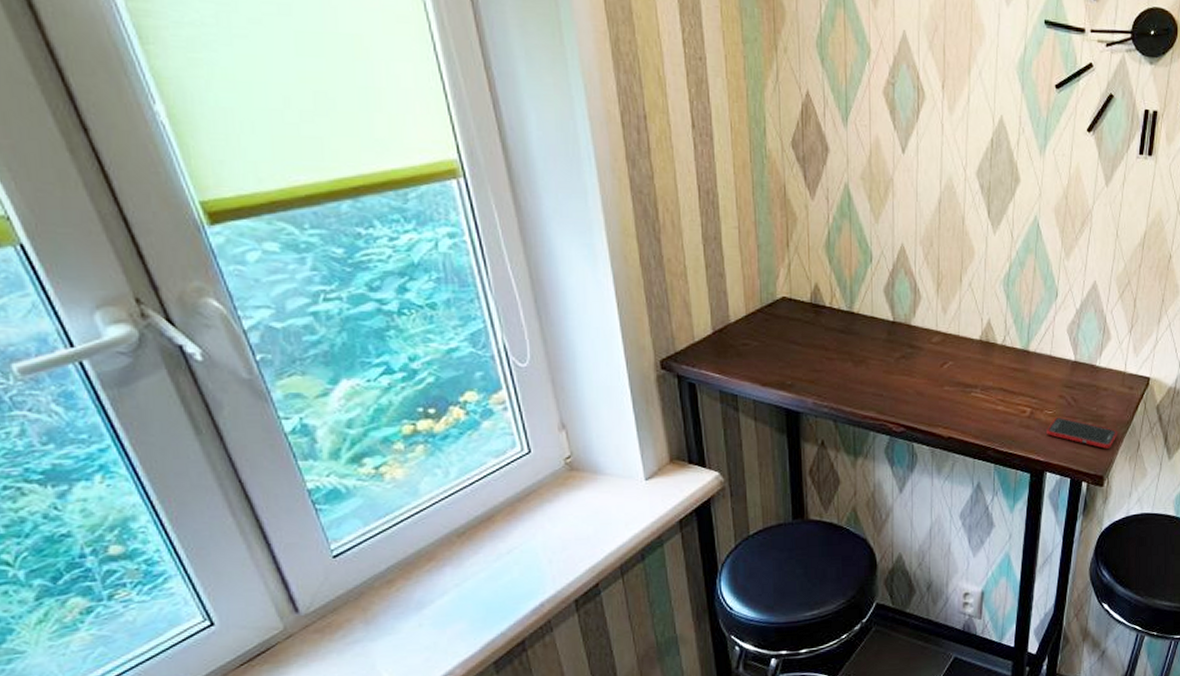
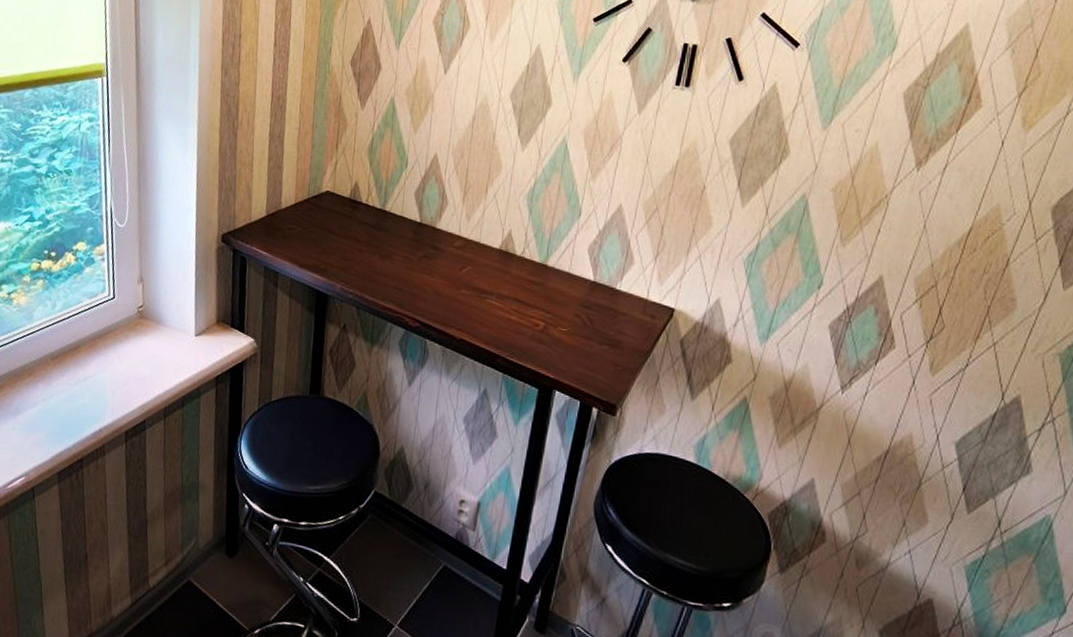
cell phone: present [1047,417,1117,449] -> none [559,335,635,377]

